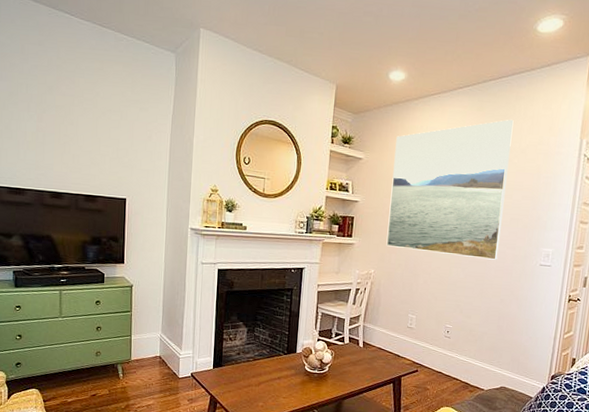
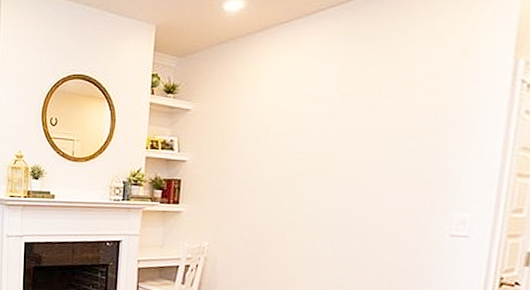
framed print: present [386,119,514,260] -> none [223,42,404,229]

